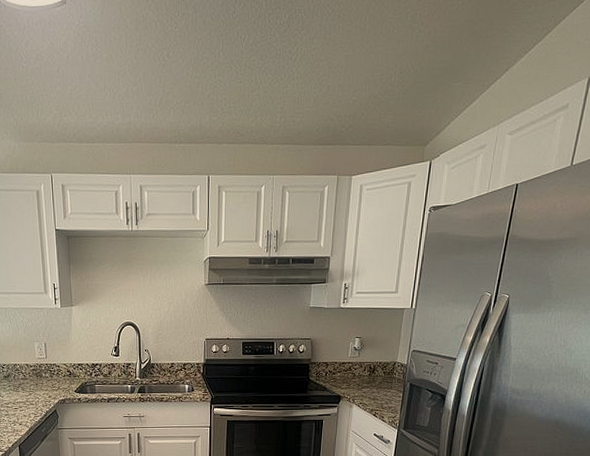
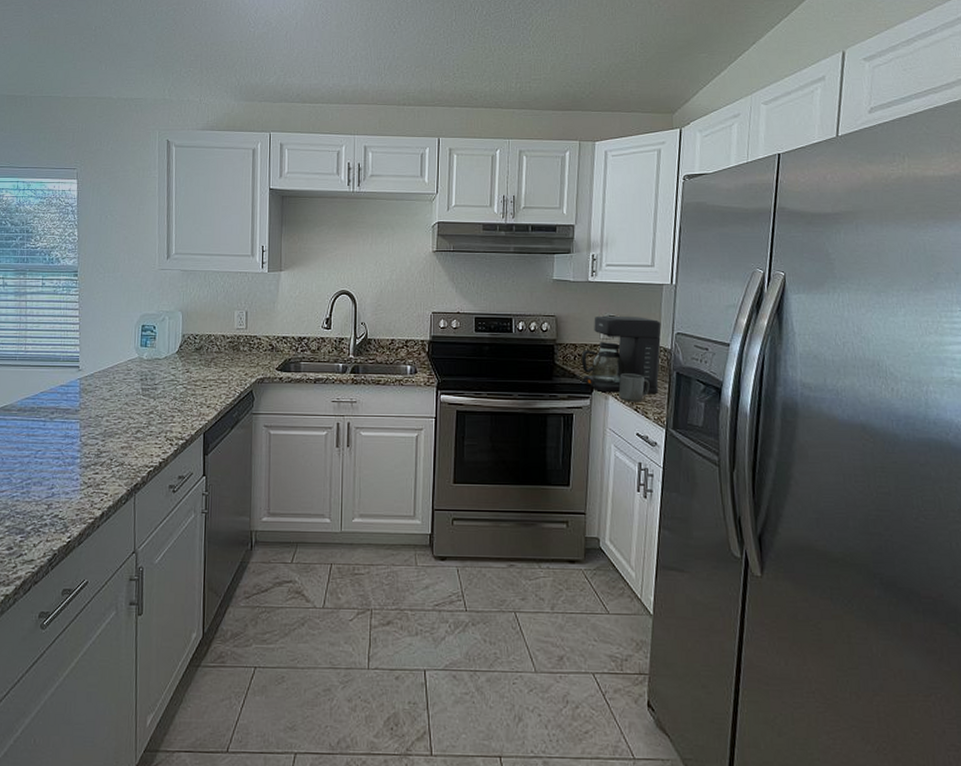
coffee maker: none [332,337,400,402] -> present [582,315,662,395]
mug: none [361,385,387,409] -> present [618,373,650,402]

